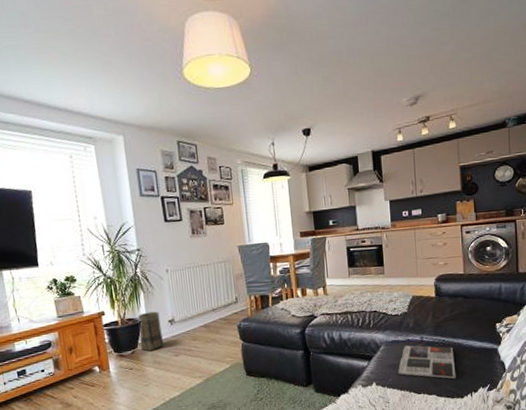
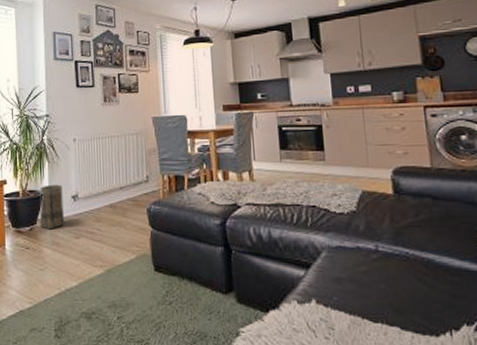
magazine: present [398,345,457,379] -> none [345,255,428,308]

